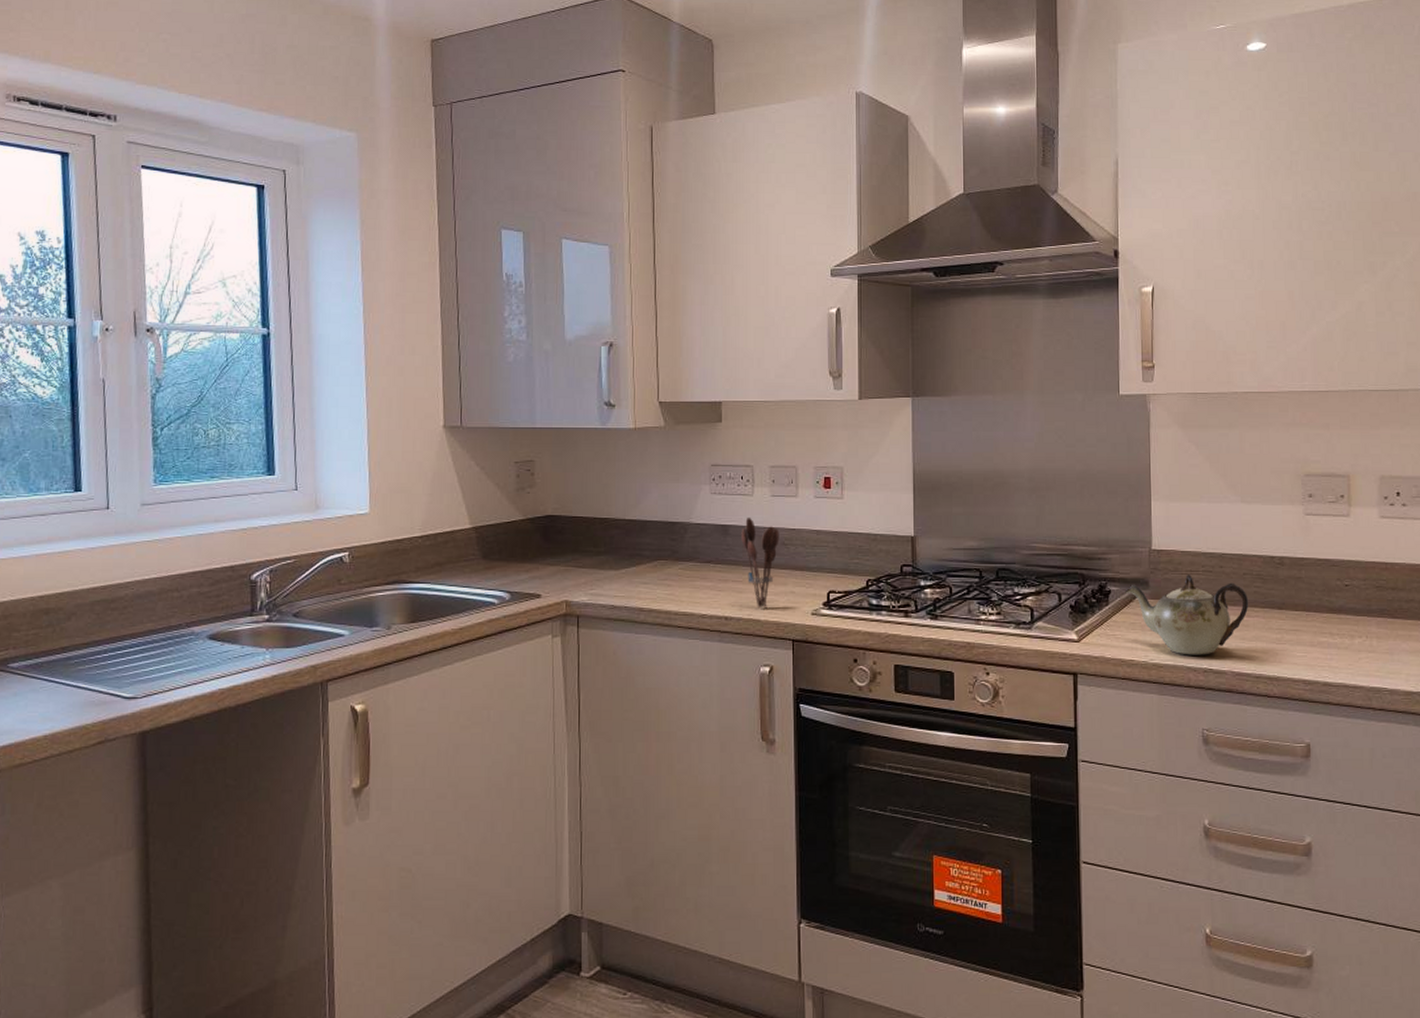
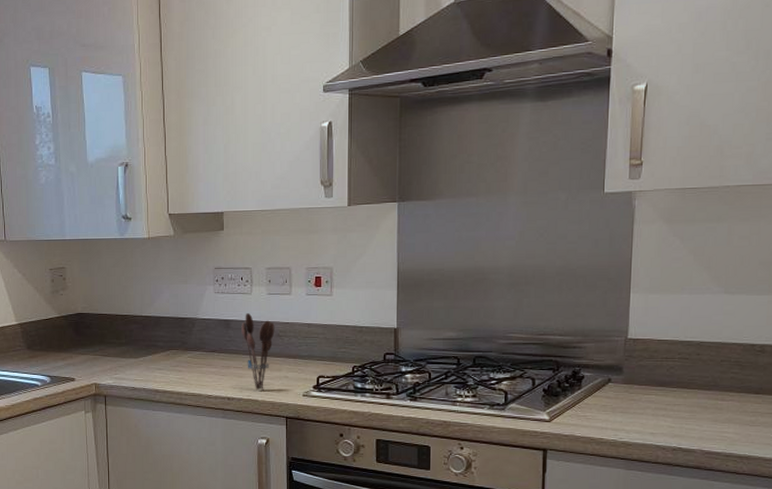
teapot: present [1124,575,1249,655] -> none [597,362,725,435]

